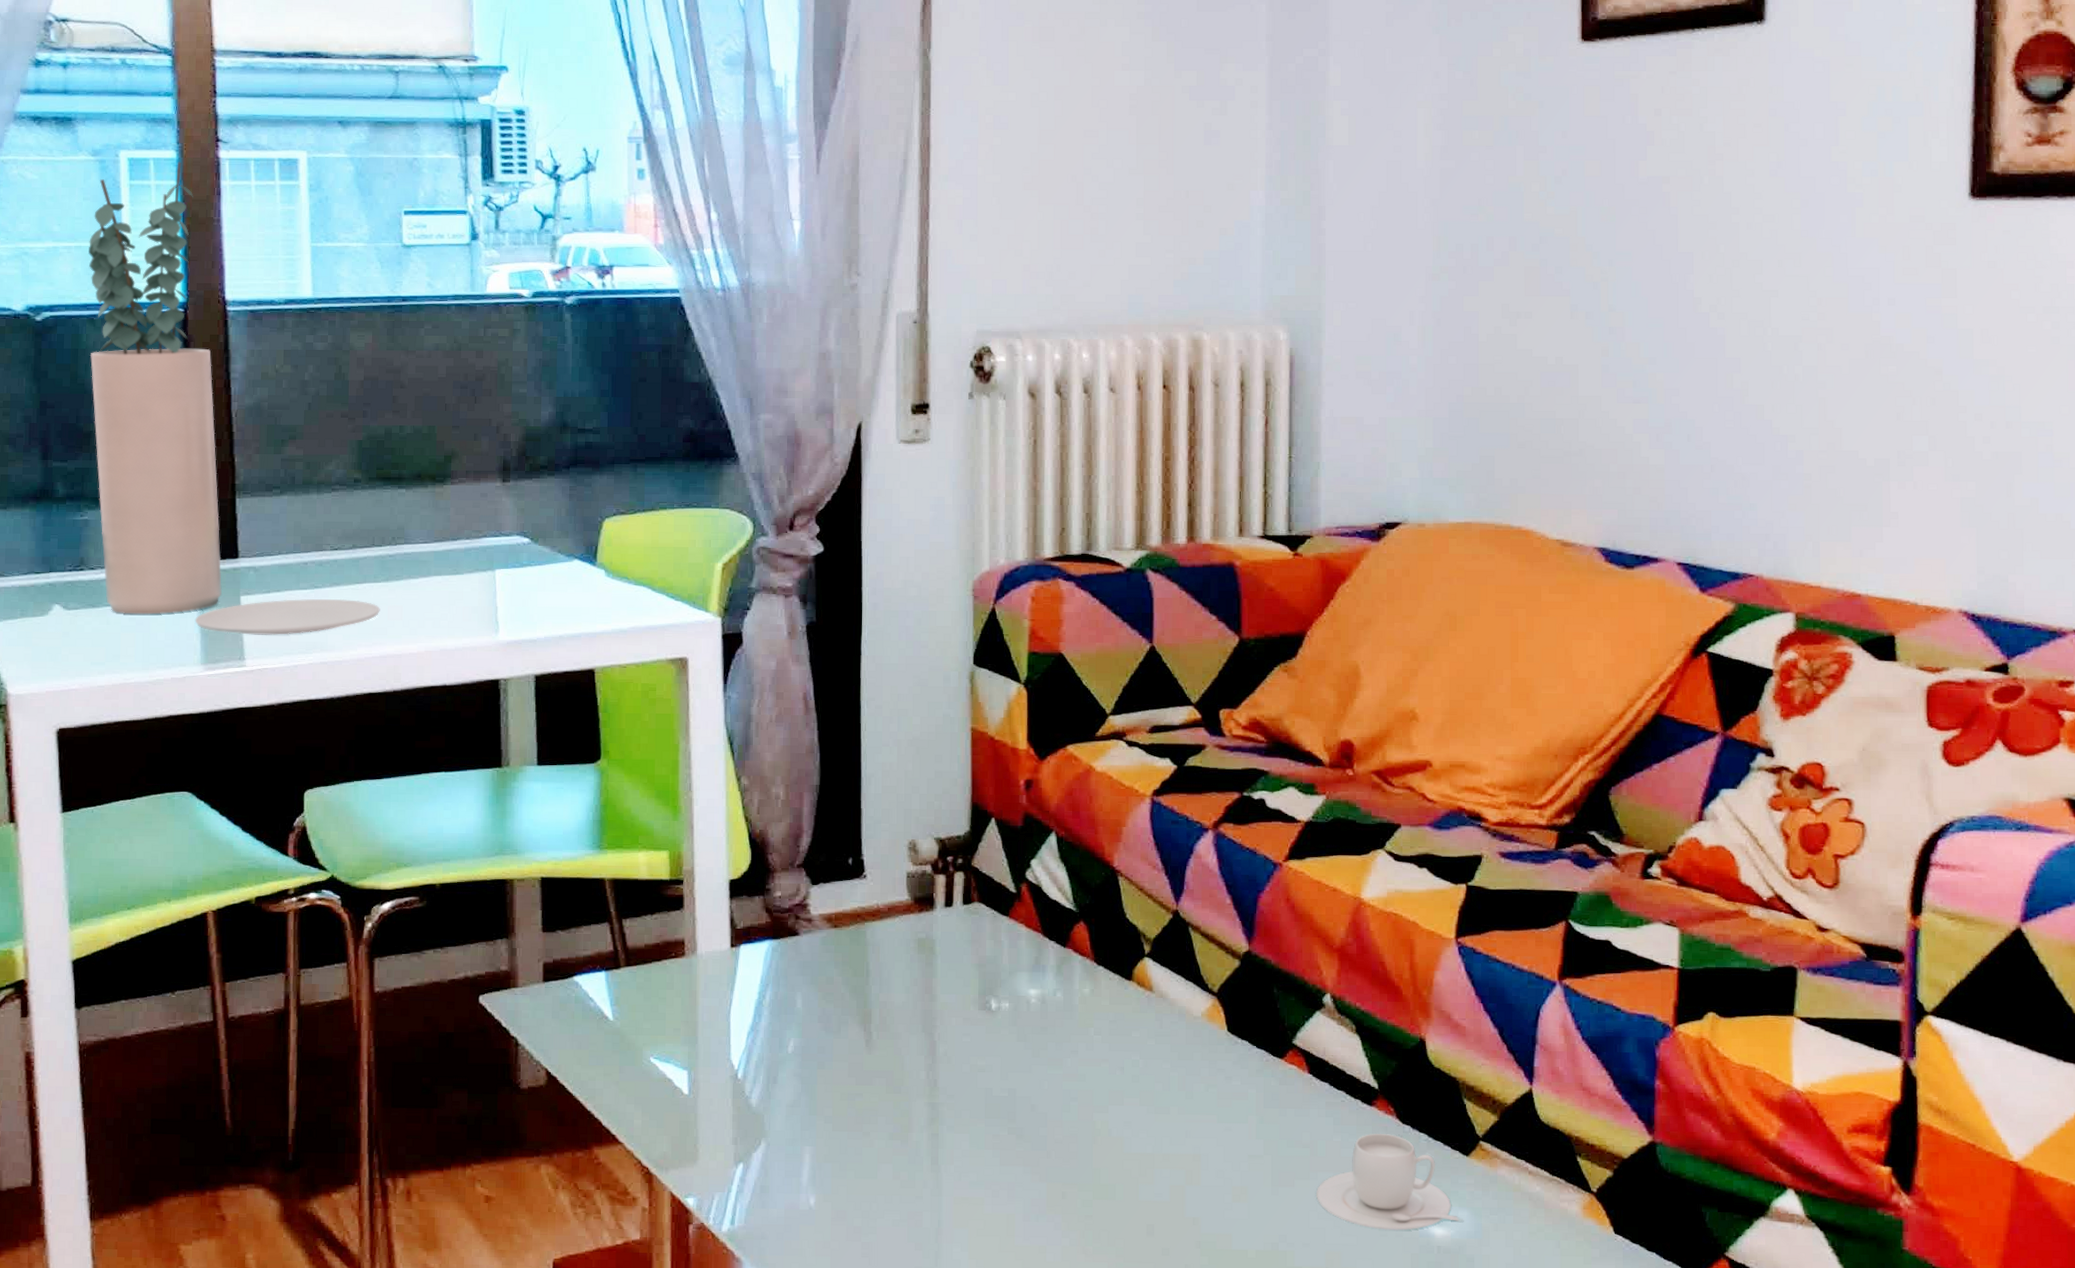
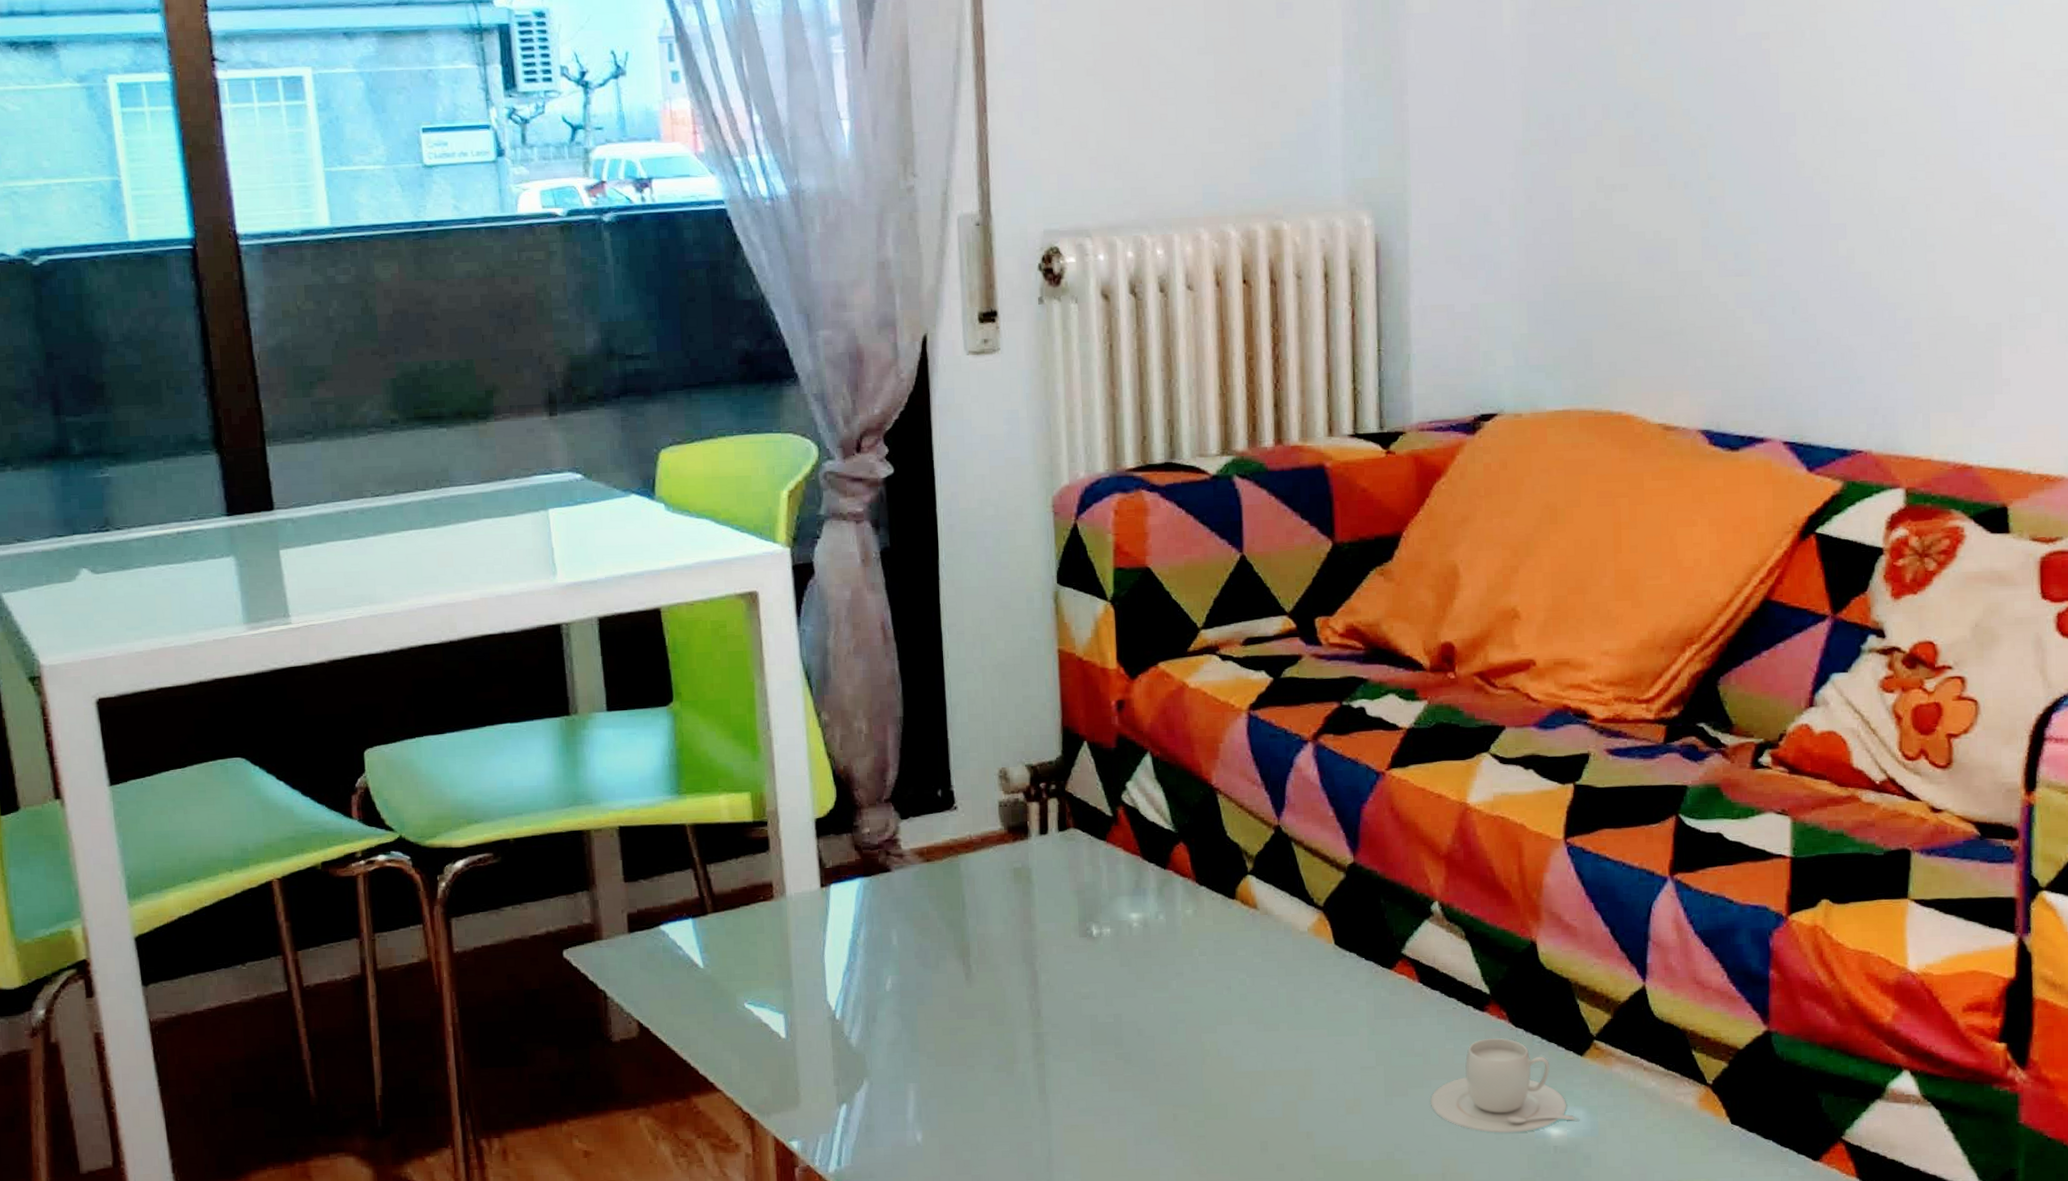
vase: present [88,162,223,615] -> none [83,85,260,575]
plate: present [195,598,380,635] -> none [233,547,430,591]

